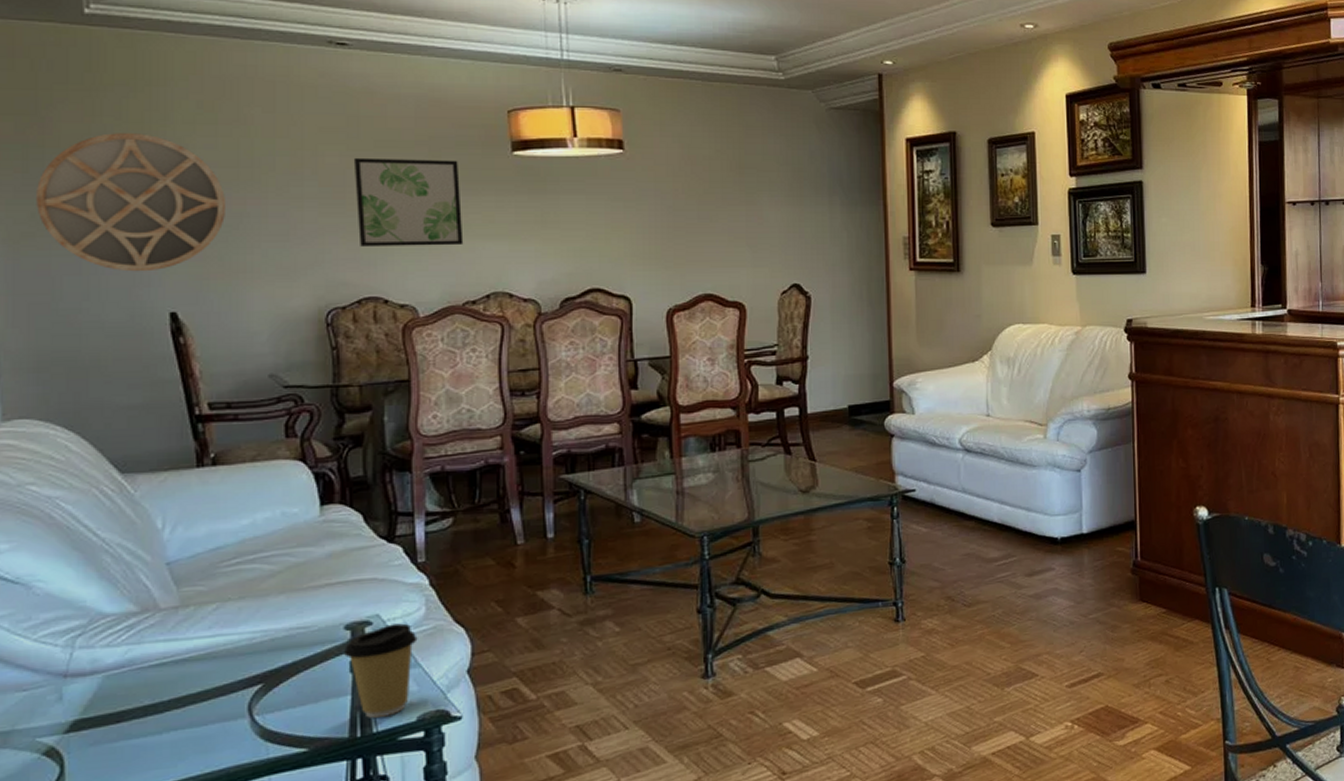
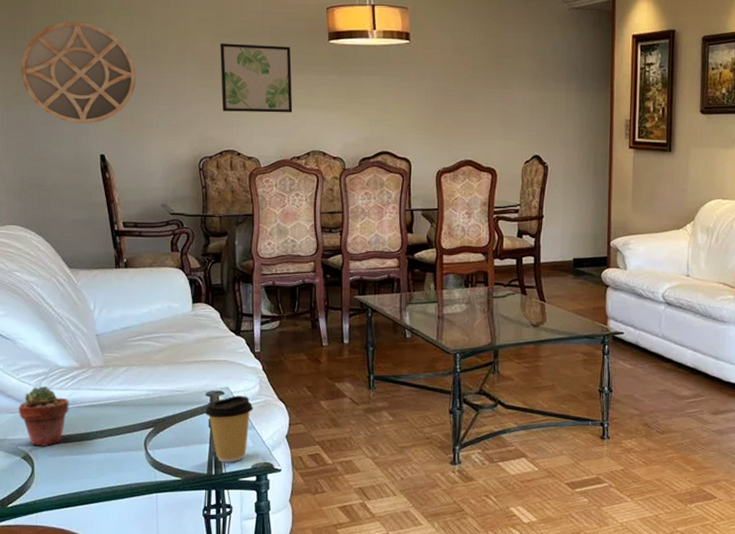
potted succulent: none [37,645,123,734] -> present [19,386,69,447]

